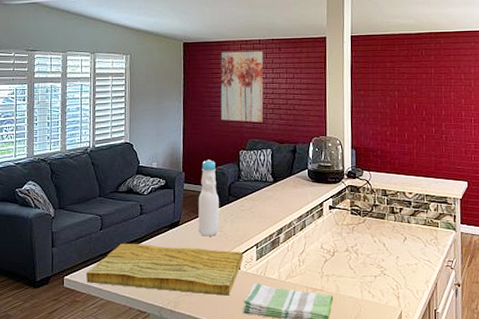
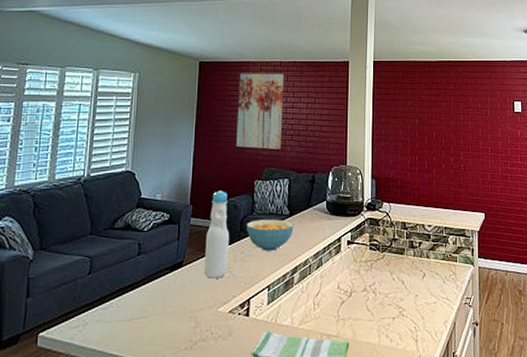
cutting board: present [86,243,244,296] -> none [66,289,253,348]
cereal bowl: none [233,185,278,213] -> present [246,219,294,251]

